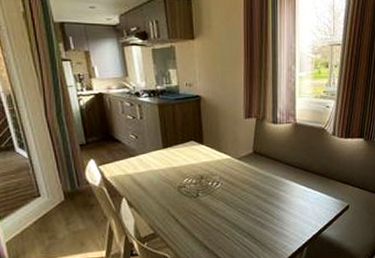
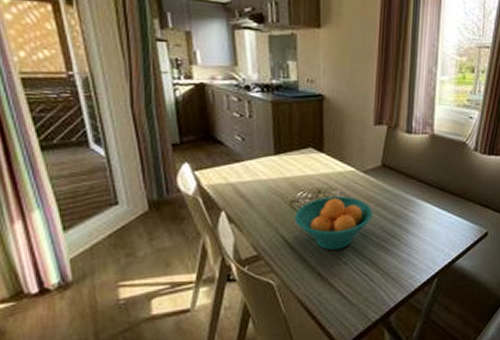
fruit bowl: none [183,180,249,226] -> present [295,195,374,250]

